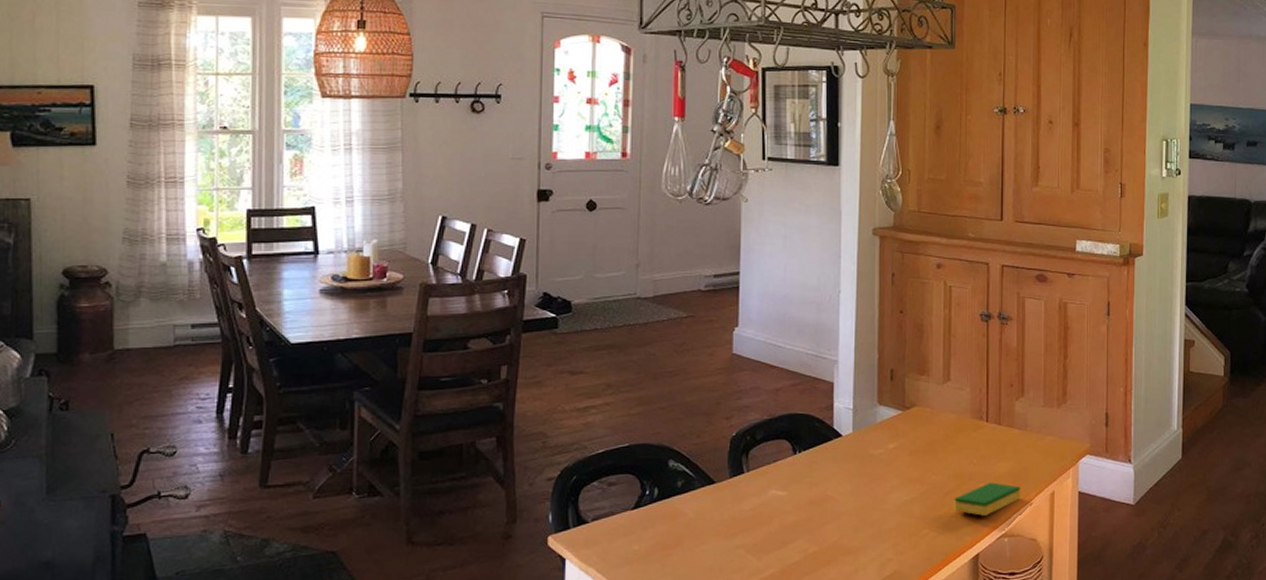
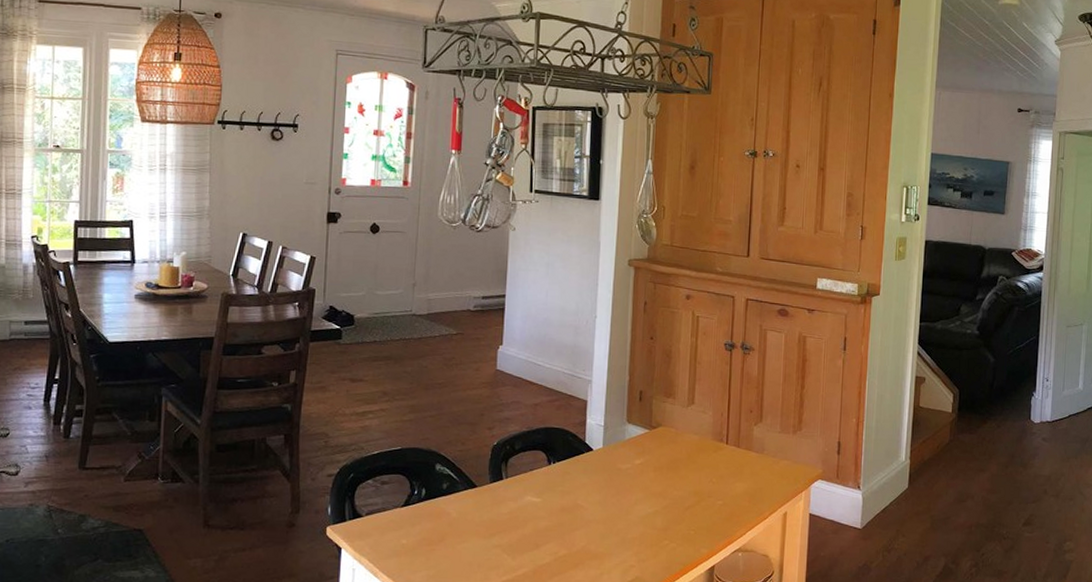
dish sponge: present [954,482,1021,516] -> none [693,500,756,531]

